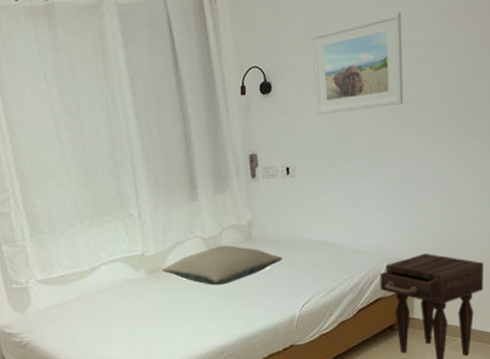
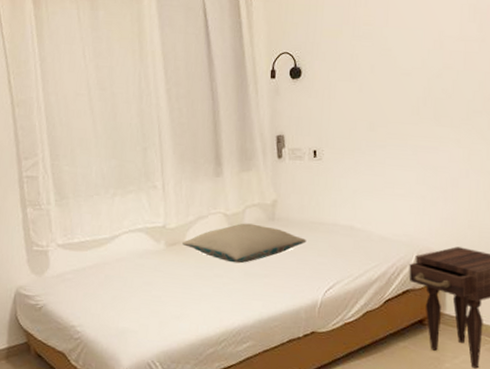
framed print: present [311,12,404,115] -> none [343,8,436,101]

